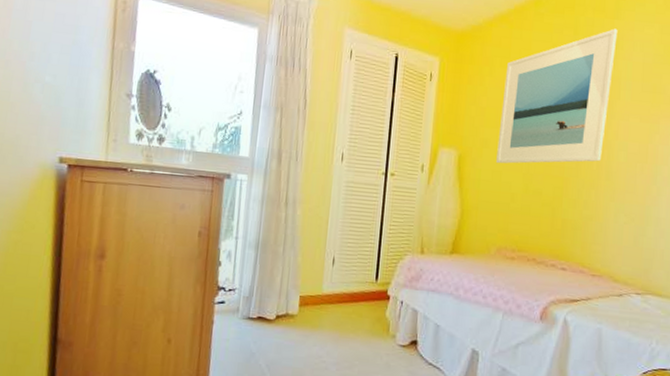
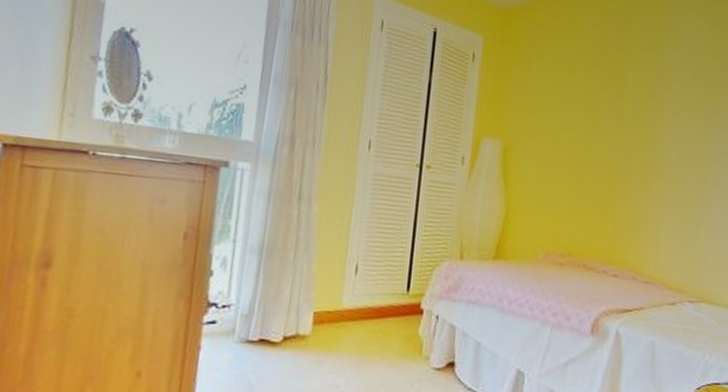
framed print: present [496,28,618,164] -> none [544,17,669,159]

